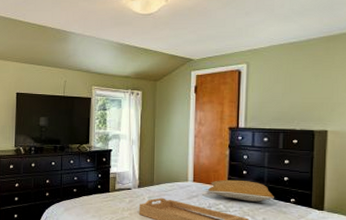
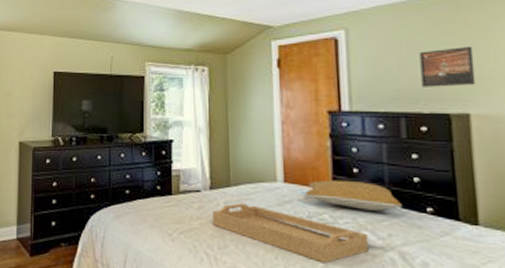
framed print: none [297,79,335,110] -> present [419,46,476,87]

